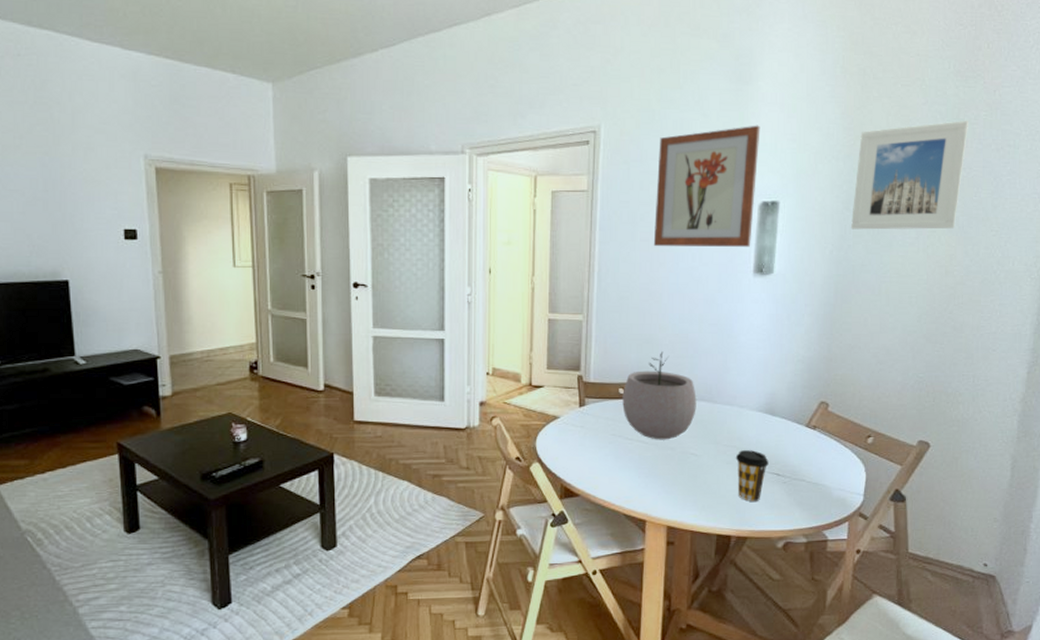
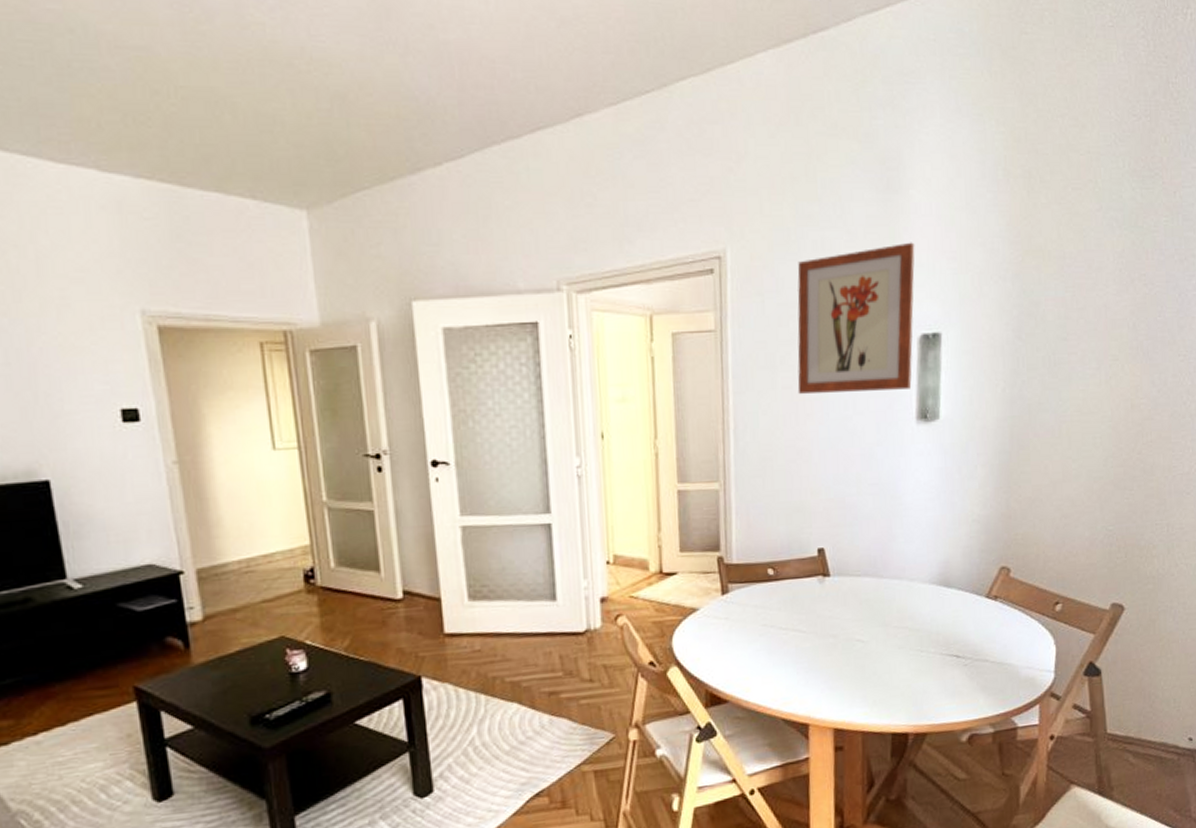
plant pot: present [622,351,697,440] -> none [772,520,860,628]
coffee cup: present [735,450,769,502] -> none [908,630,946,691]
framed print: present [850,120,968,230] -> none [1023,227,1148,362]

